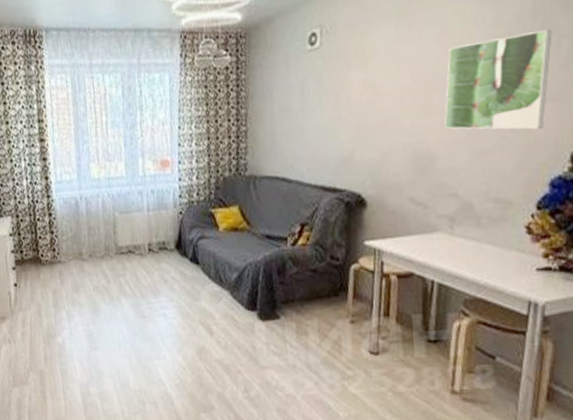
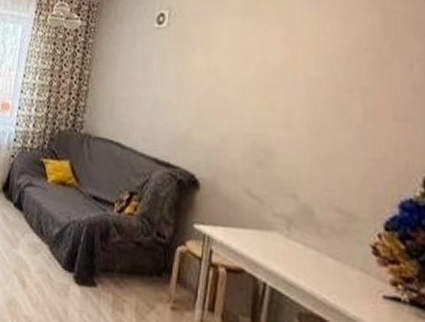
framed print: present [444,29,552,130] -> none [287,49,404,146]

